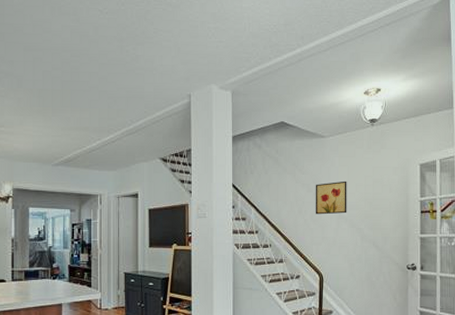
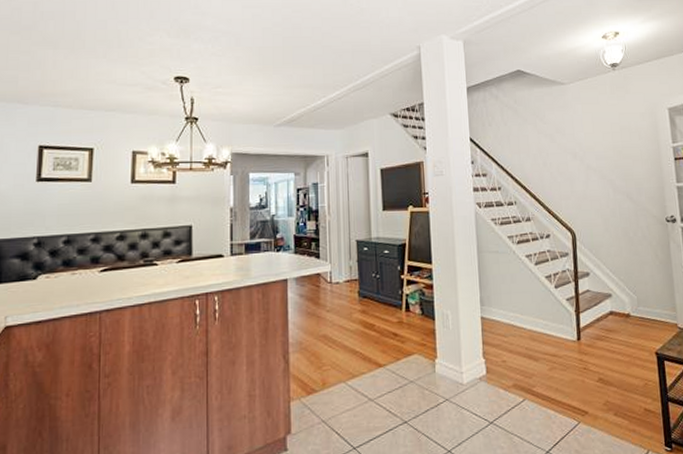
wall art: present [315,181,347,215] -> none [559,129,596,167]

